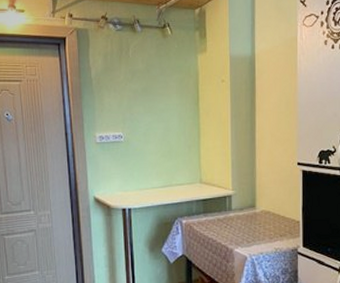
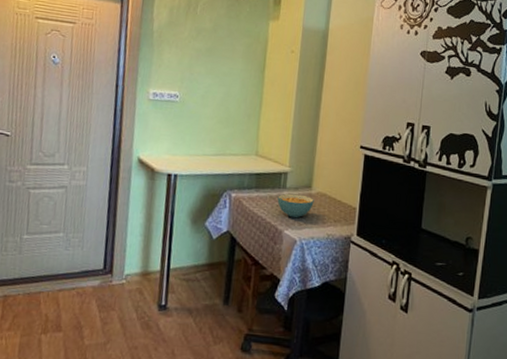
cereal bowl: none [225,214,259,237] -> present [277,193,314,218]

